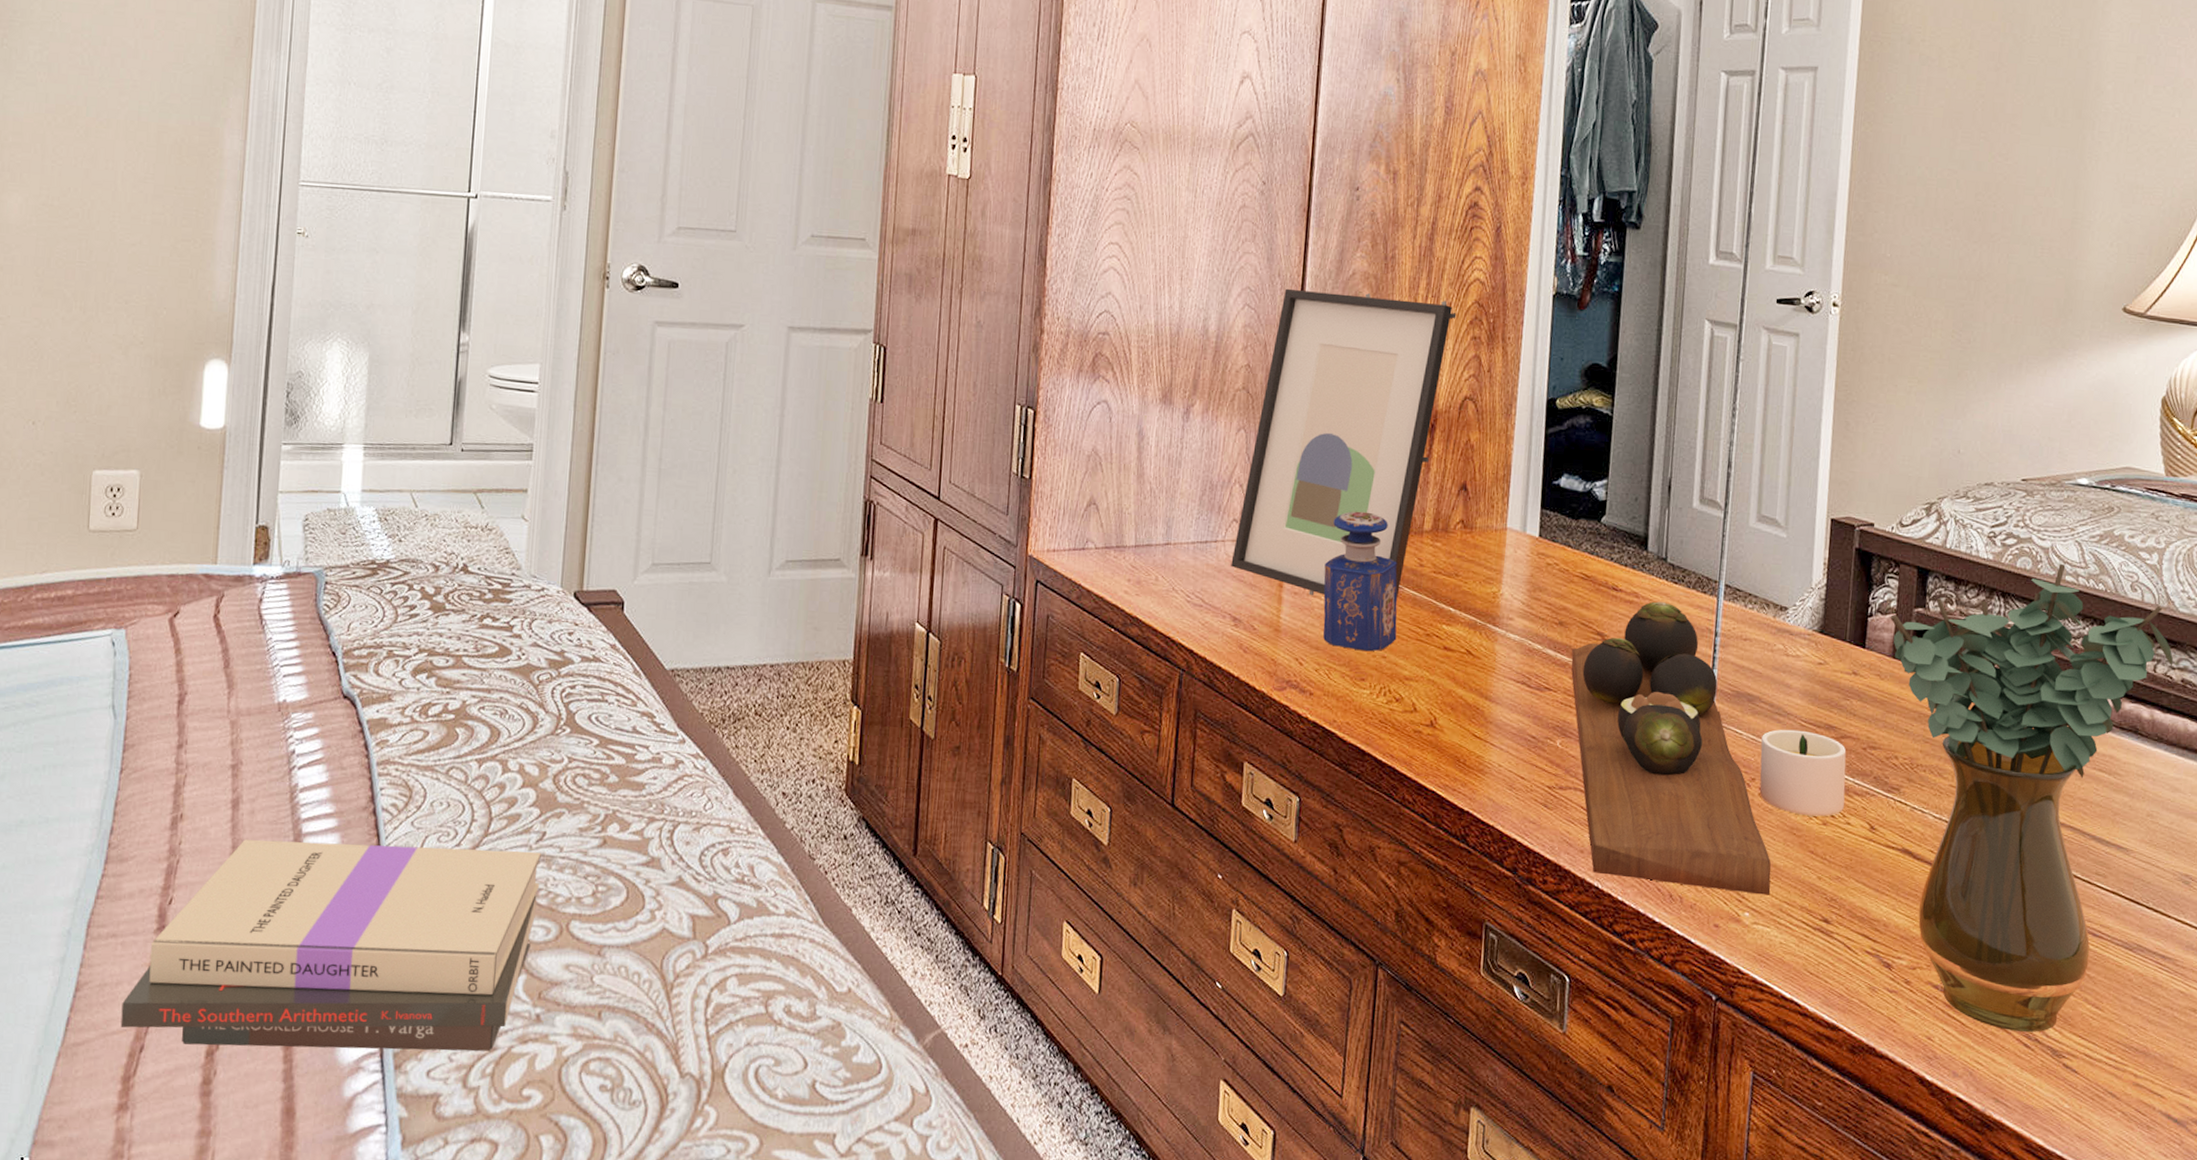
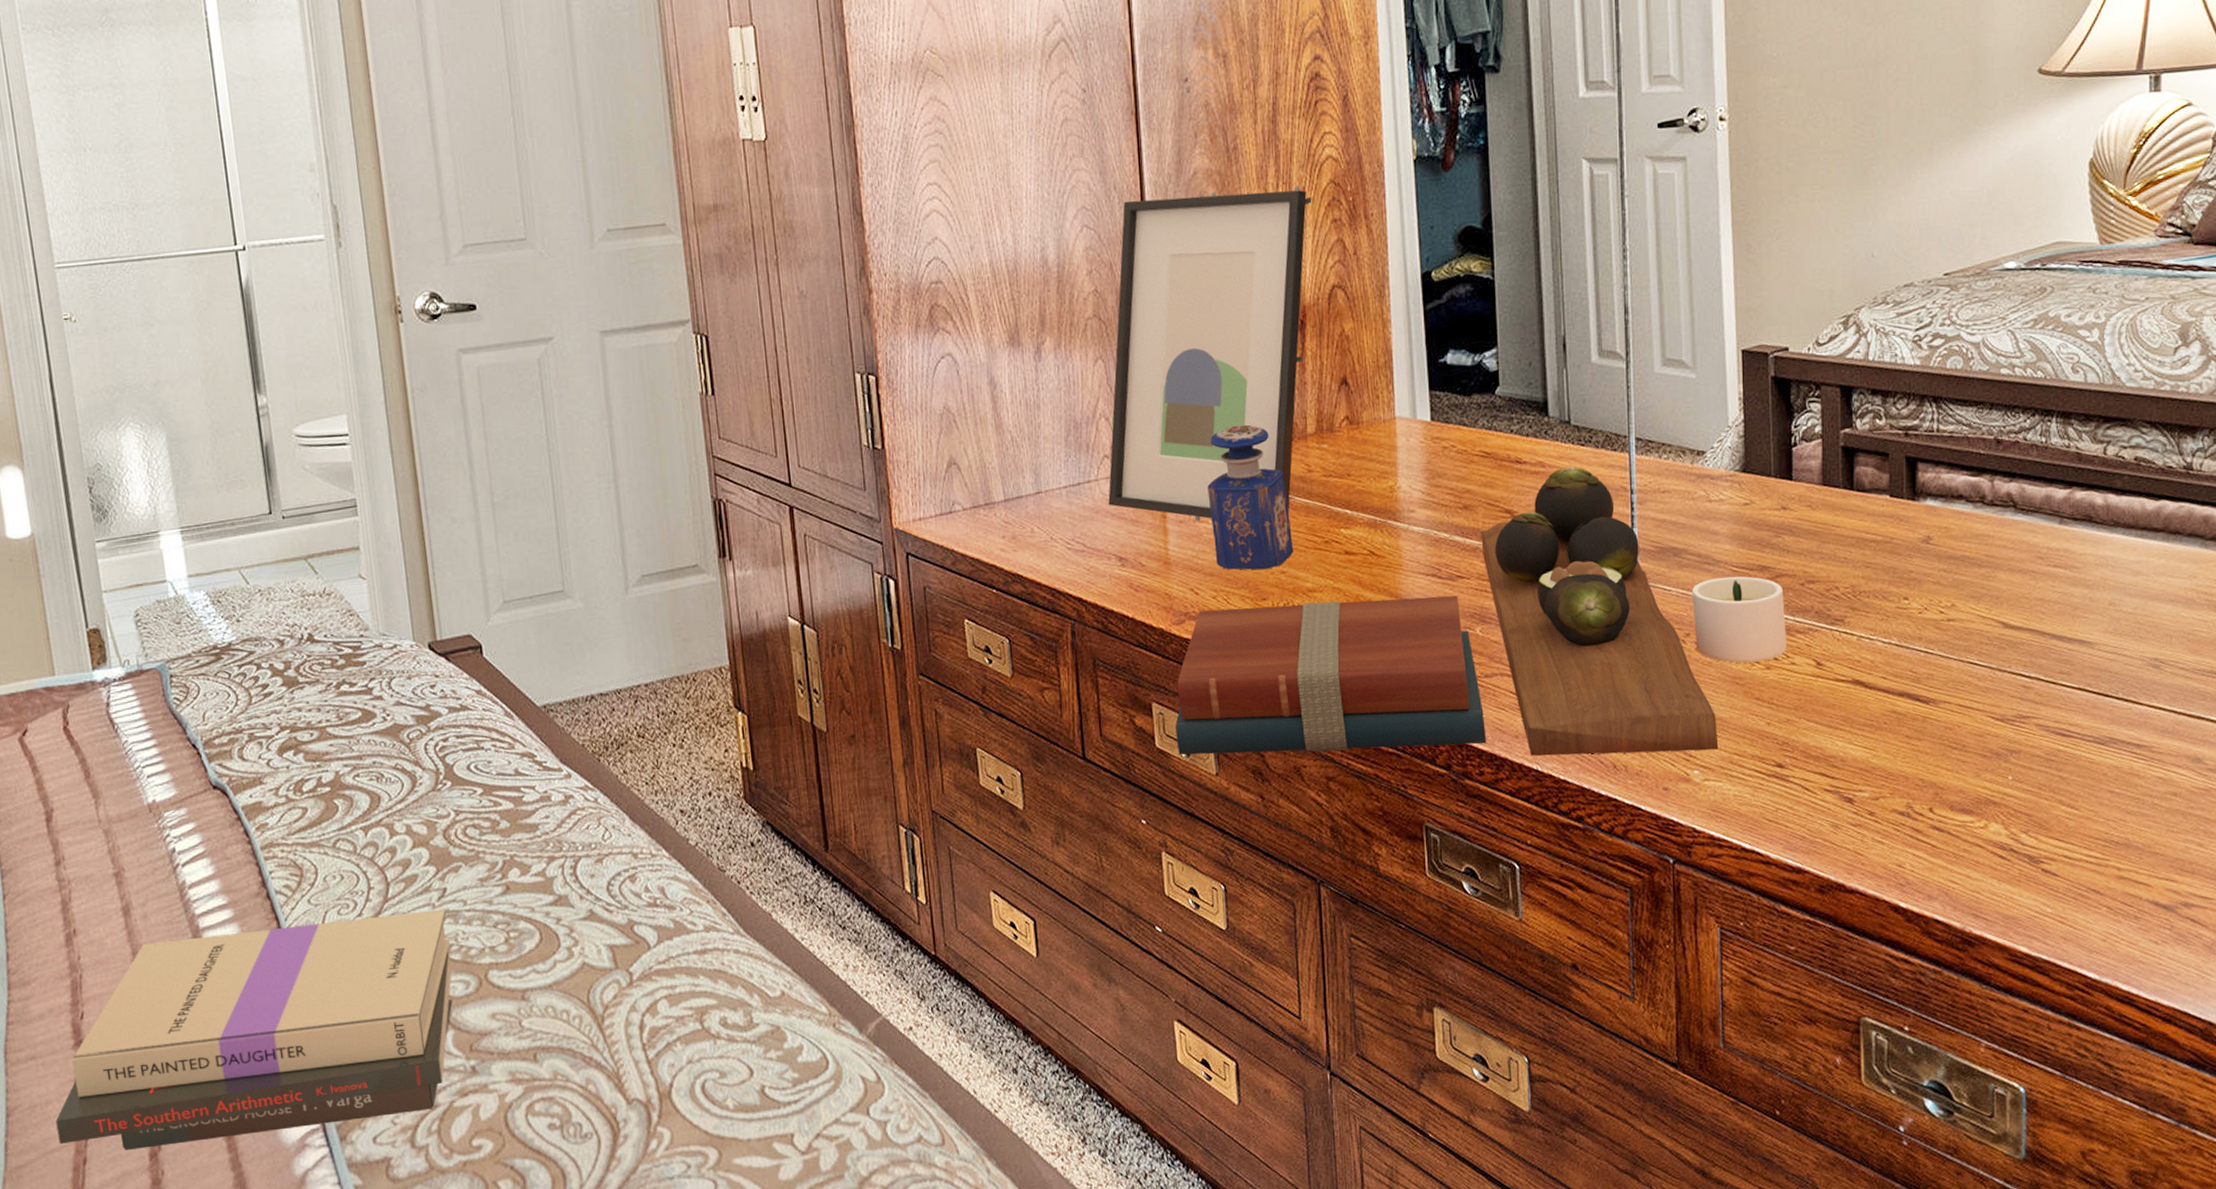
books: none [1261,680,1554,854] -> present [1175,595,1487,756]
vase: present [1890,563,2173,1033] -> none [1816,356,2124,845]

